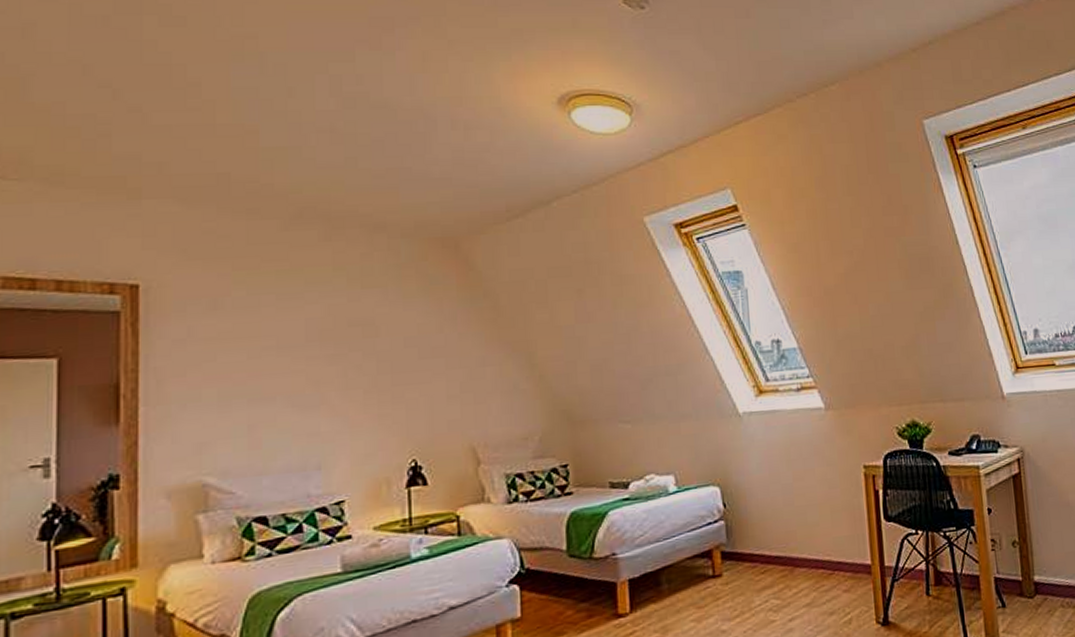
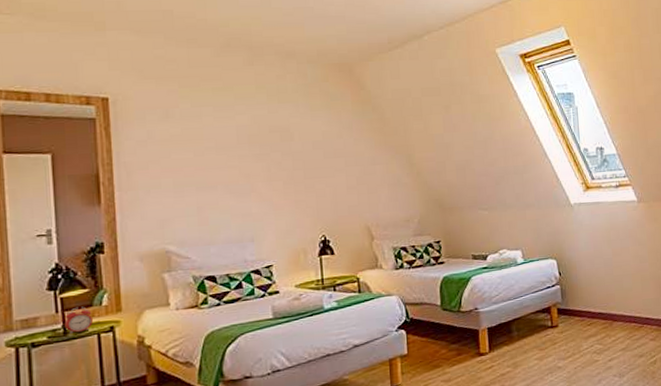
alarm clock: none [58,561,97,599] -> present [64,306,93,333]

